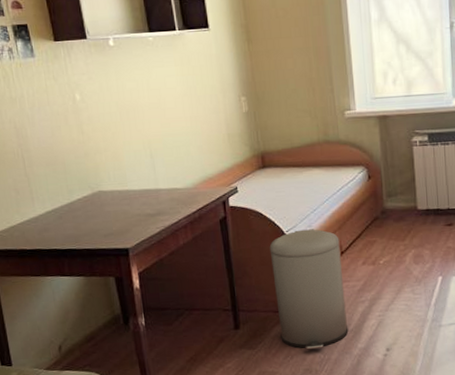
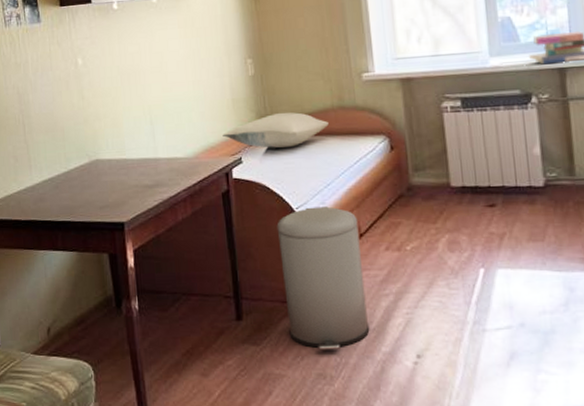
pillow: none [219,146,315,179] -> present [222,112,329,149]

